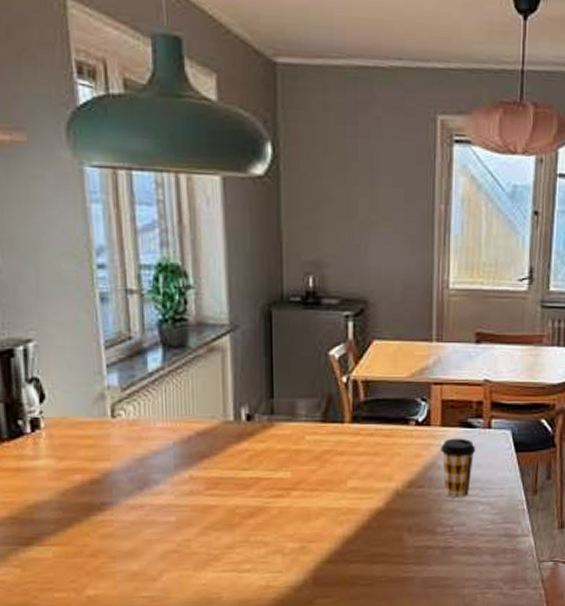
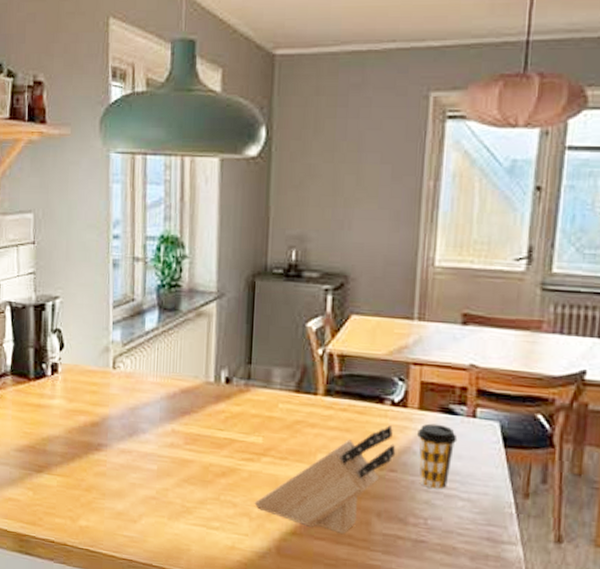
knife block: none [286,444,422,553] -> present [254,425,396,534]

